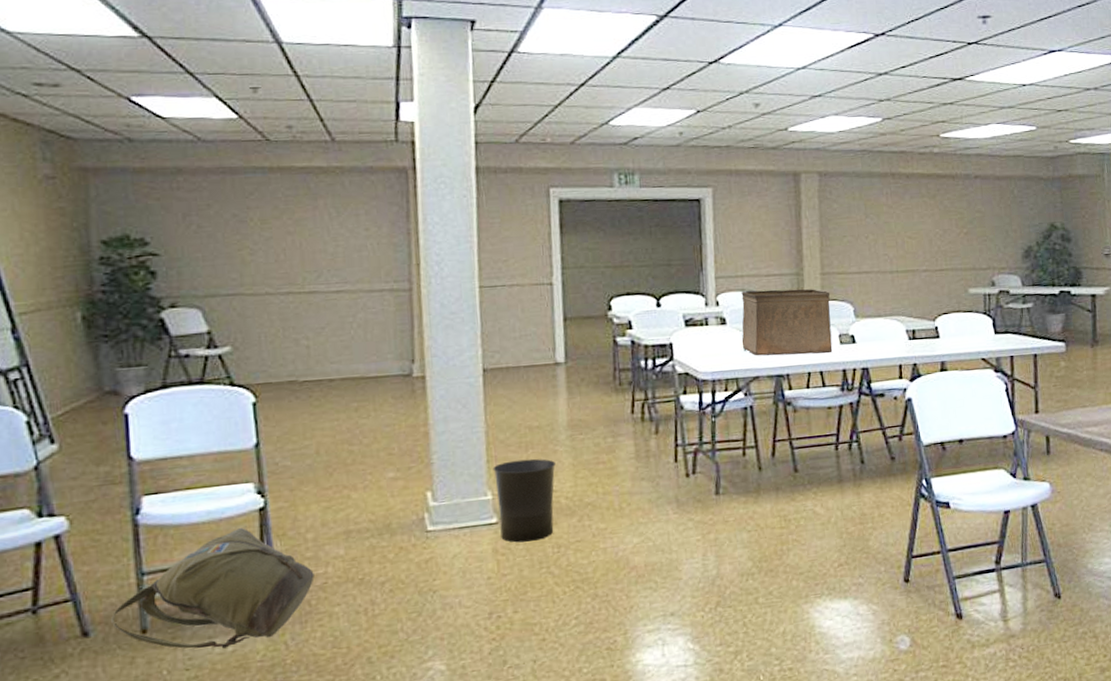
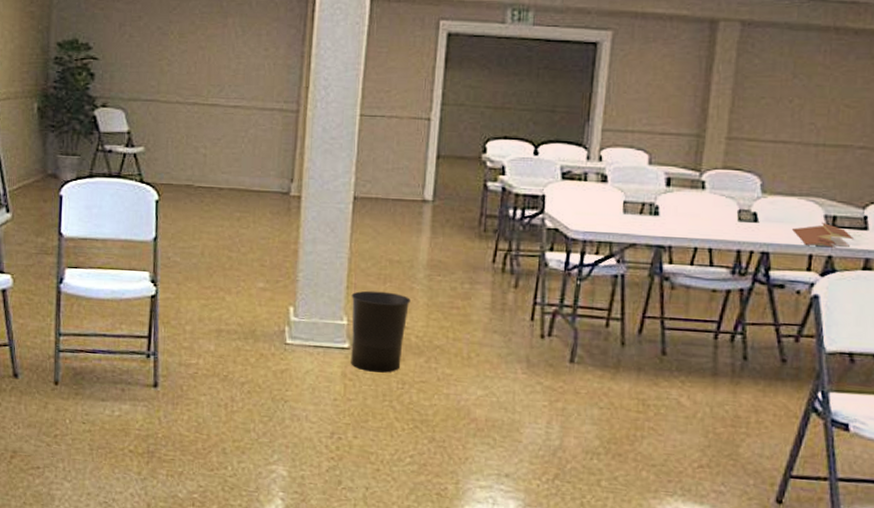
backpack: present [111,528,314,649] -> none [34,310,188,412]
storage bin: present [741,289,833,356] -> none [623,149,735,230]
papers: none [883,336,931,357] -> present [792,222,855,248]

